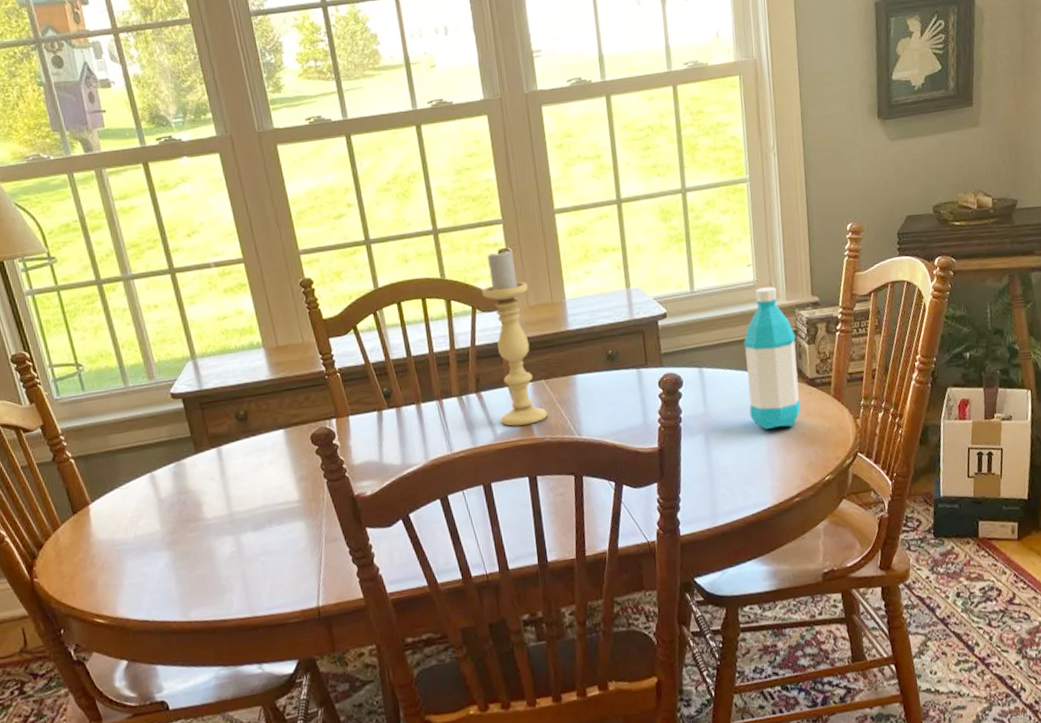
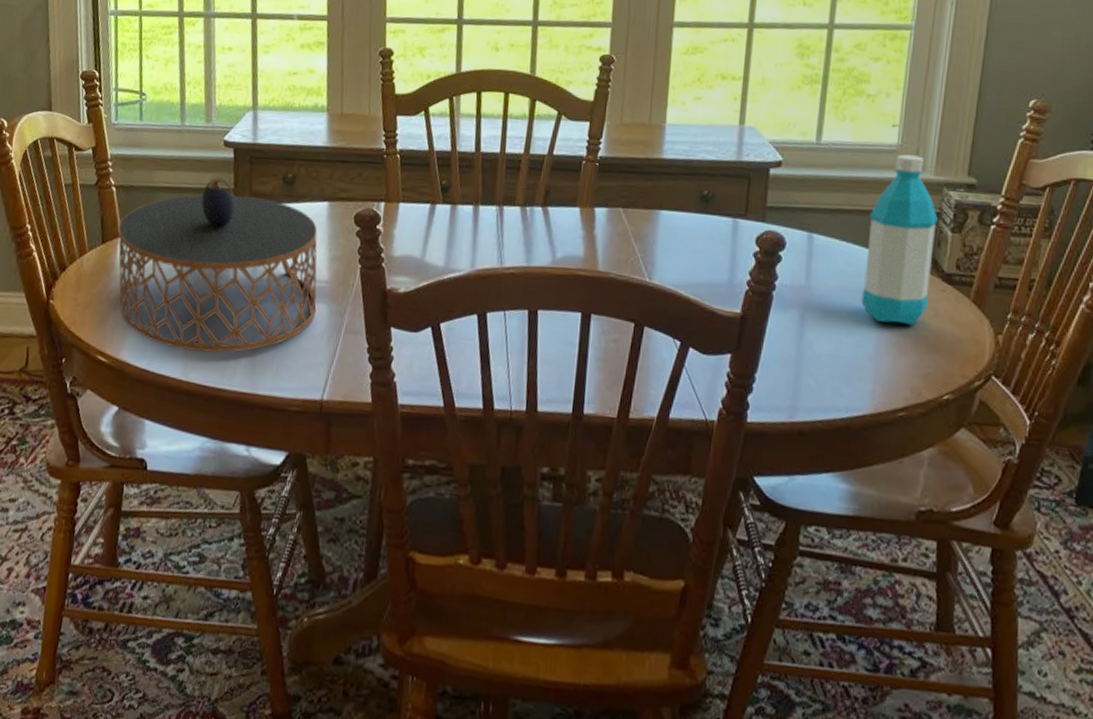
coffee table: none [85,429,295,594] -> present [118,178,318,353]
candle holder: present [482,249,548,426] -> none [563,54,626,255]

